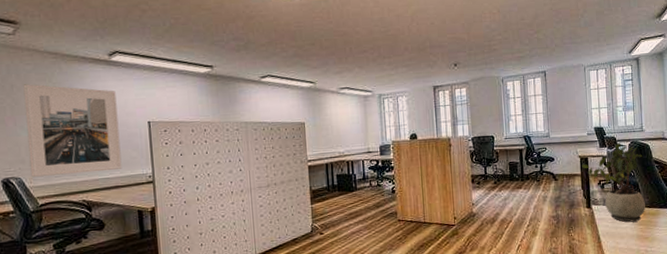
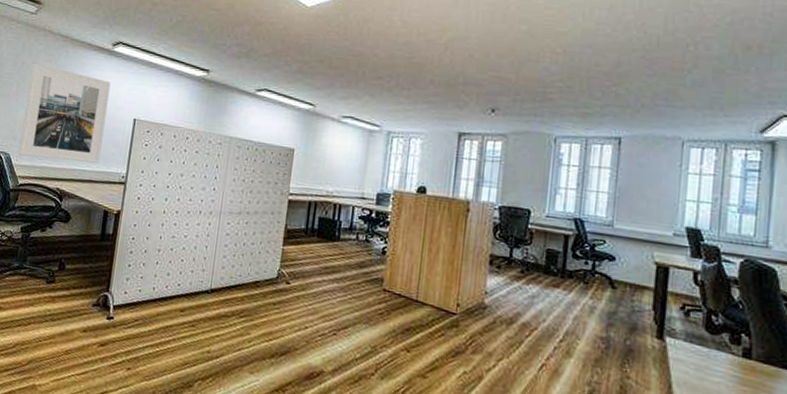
potted plant: present [582,143,645,222] -> none [657,257,762,379]

